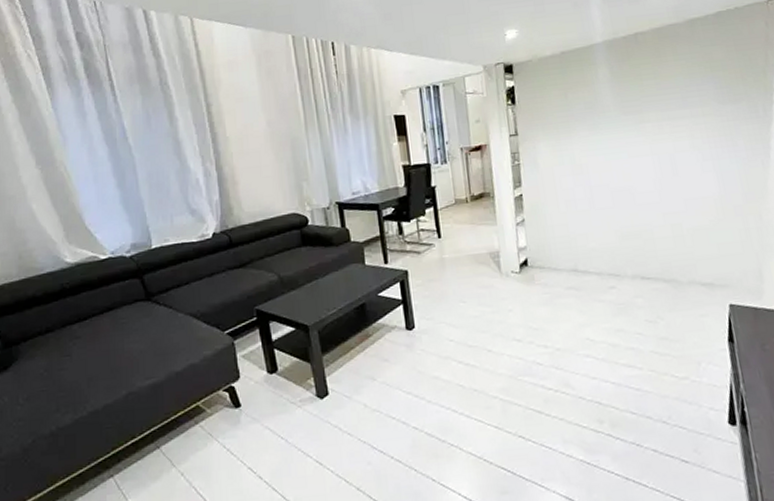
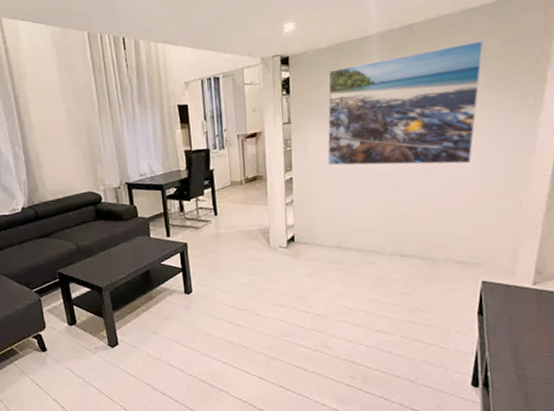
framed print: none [555,51,710,181] -> present [327,41,484,166]

